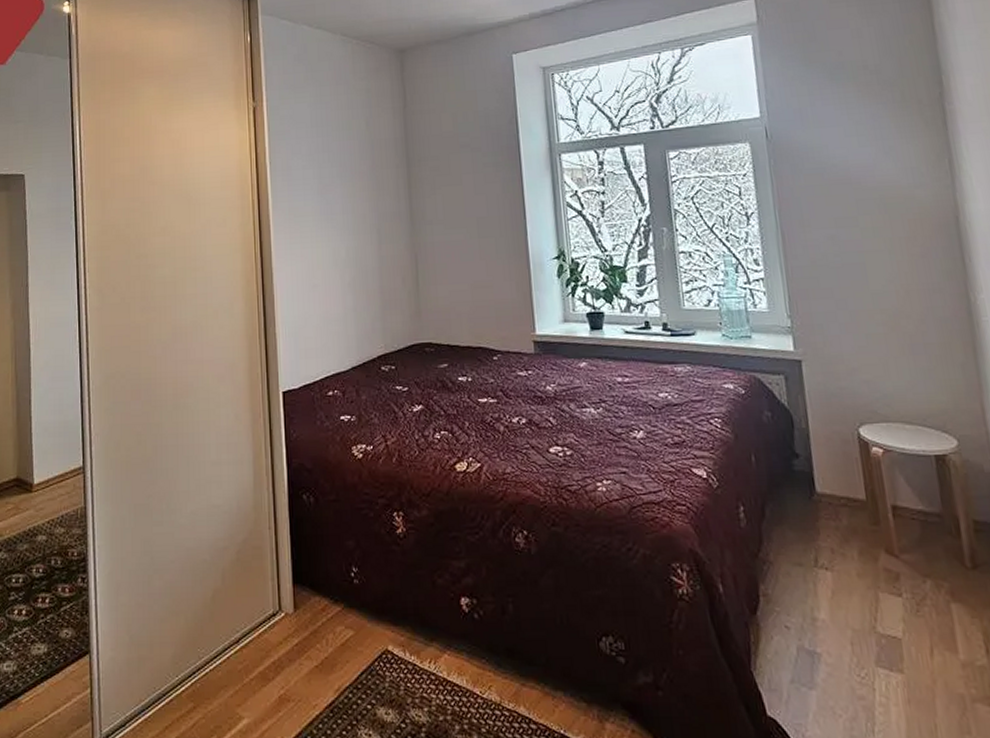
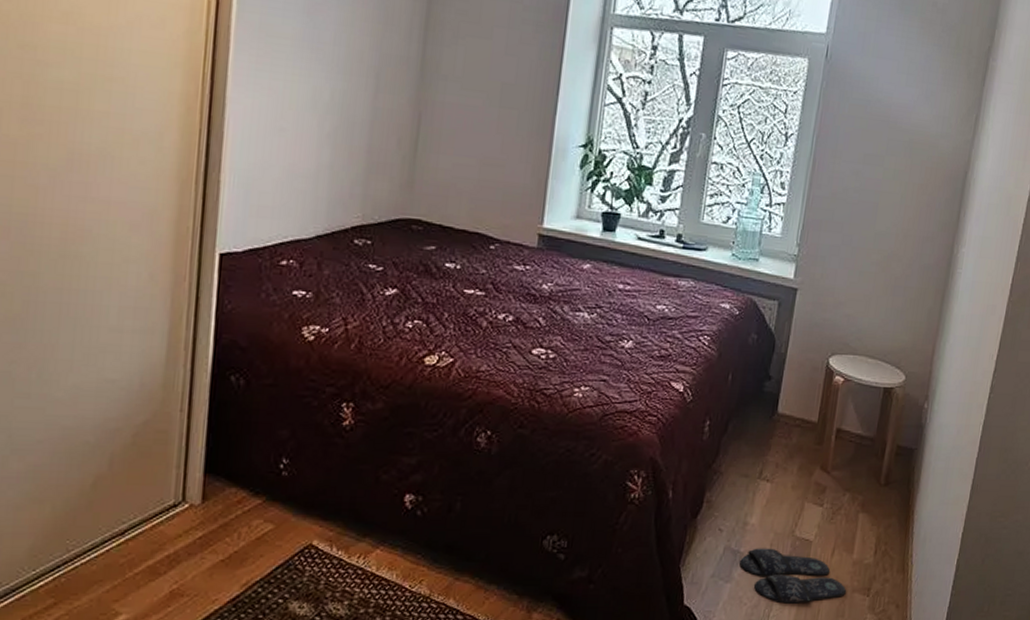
slippers: none [819,647,964,716] -> present [739,548,846,604]

